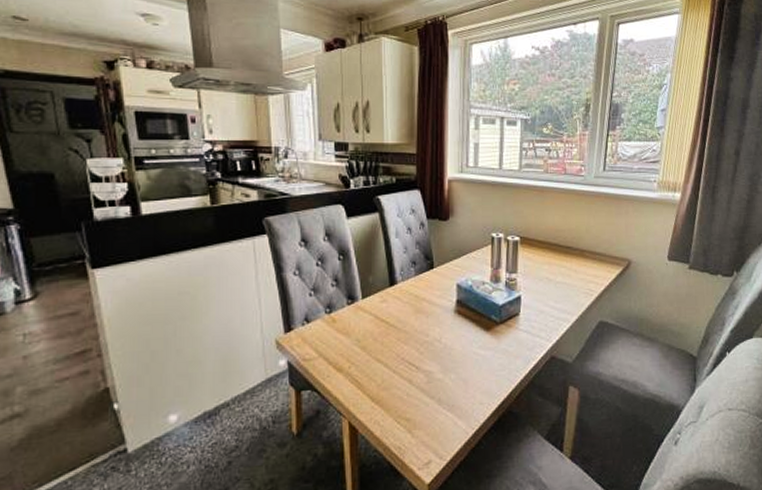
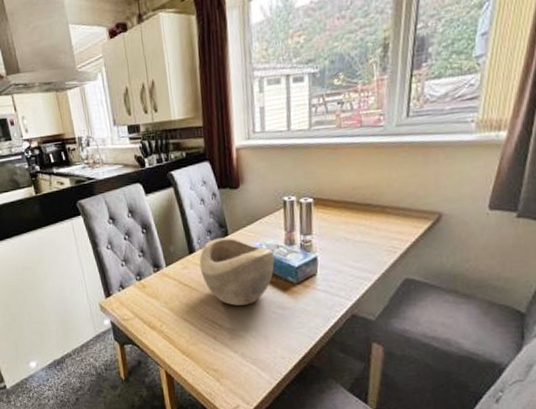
decorative bowl: none [400,270,479,345] -> present [199,237,275,306]

